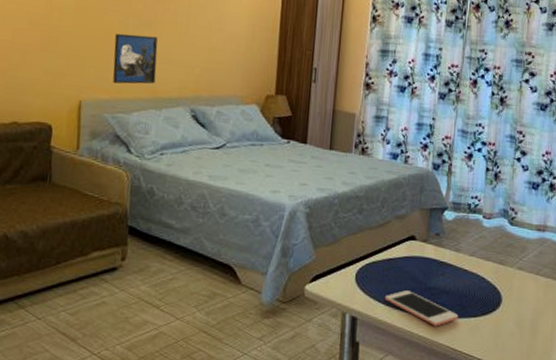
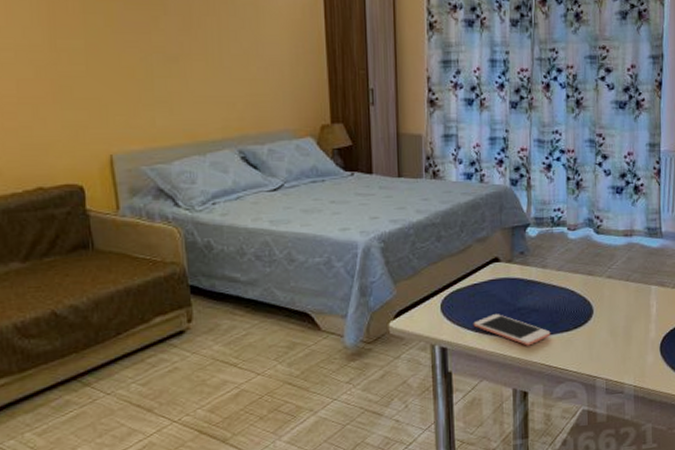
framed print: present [113,33,158,85] -> none [139,72,194,132]

